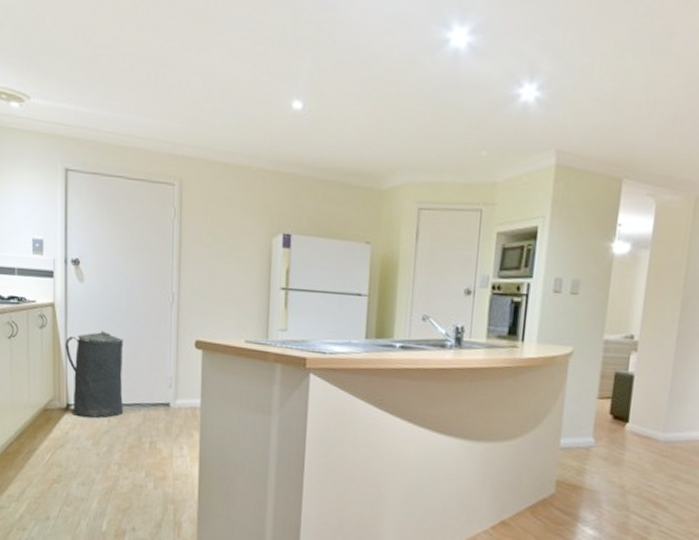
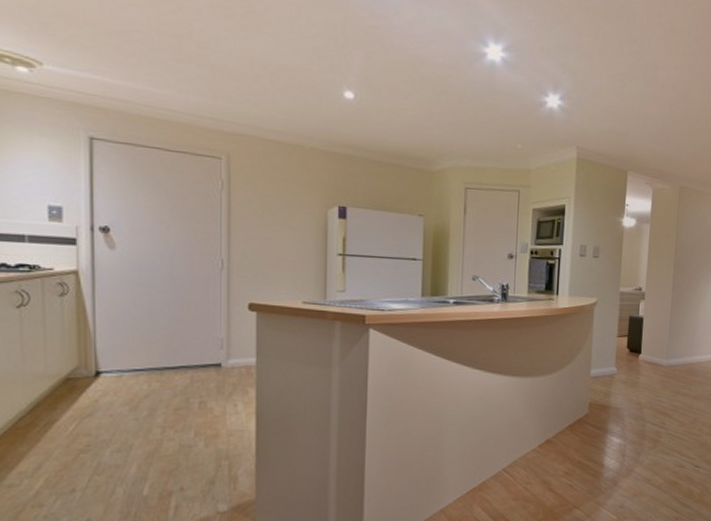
trash can: present [64,331,124,418] -> none [92,297,168,384]

